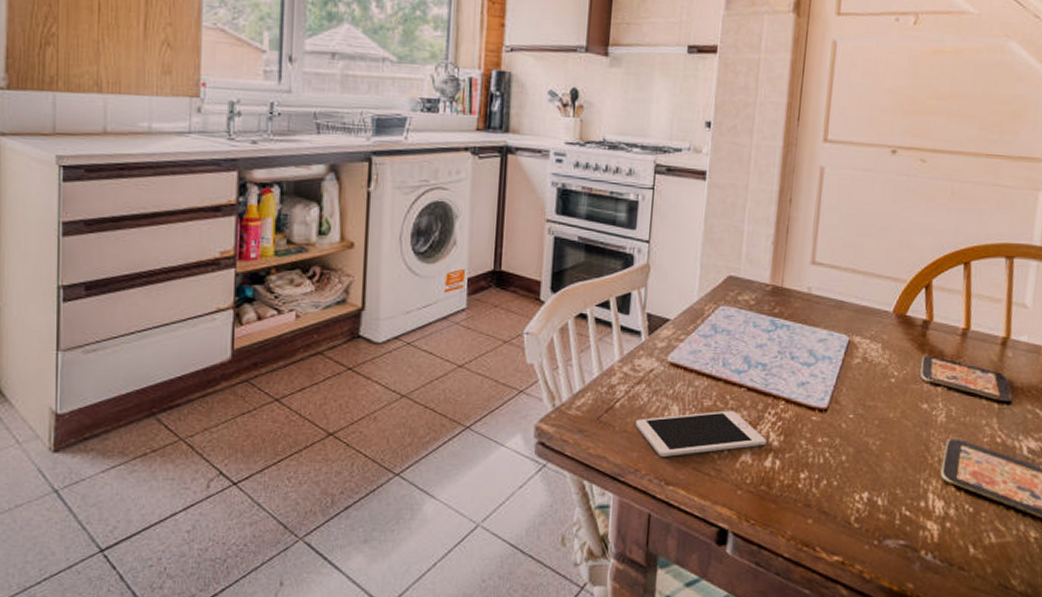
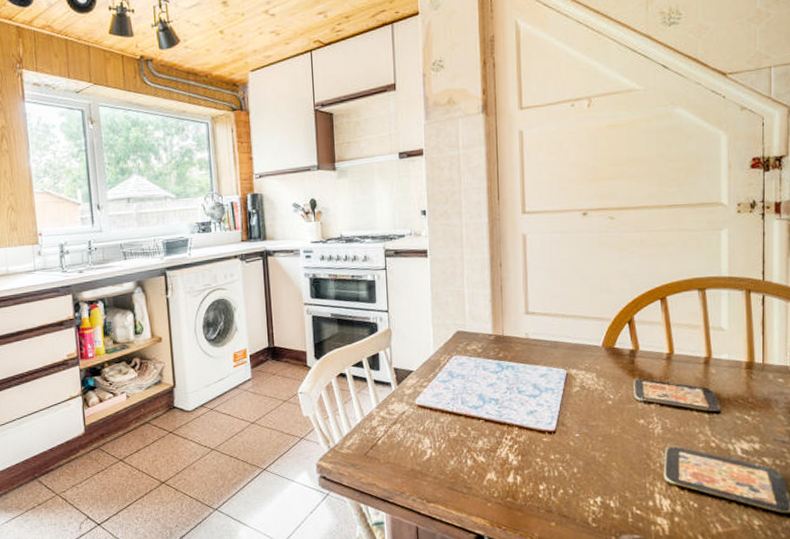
cell phone: present [635,410,766,457] -> none [396,439,507,481]

